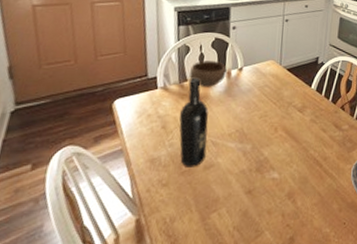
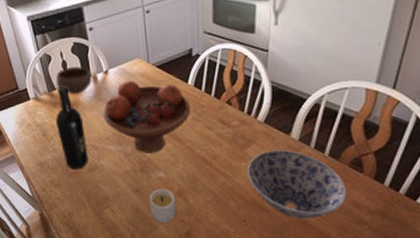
fruit bowl: none [229,79,311,152] -> present [103,80,192,153]
candle: none [258,190,285,227] -> present [149,188,176,222]

